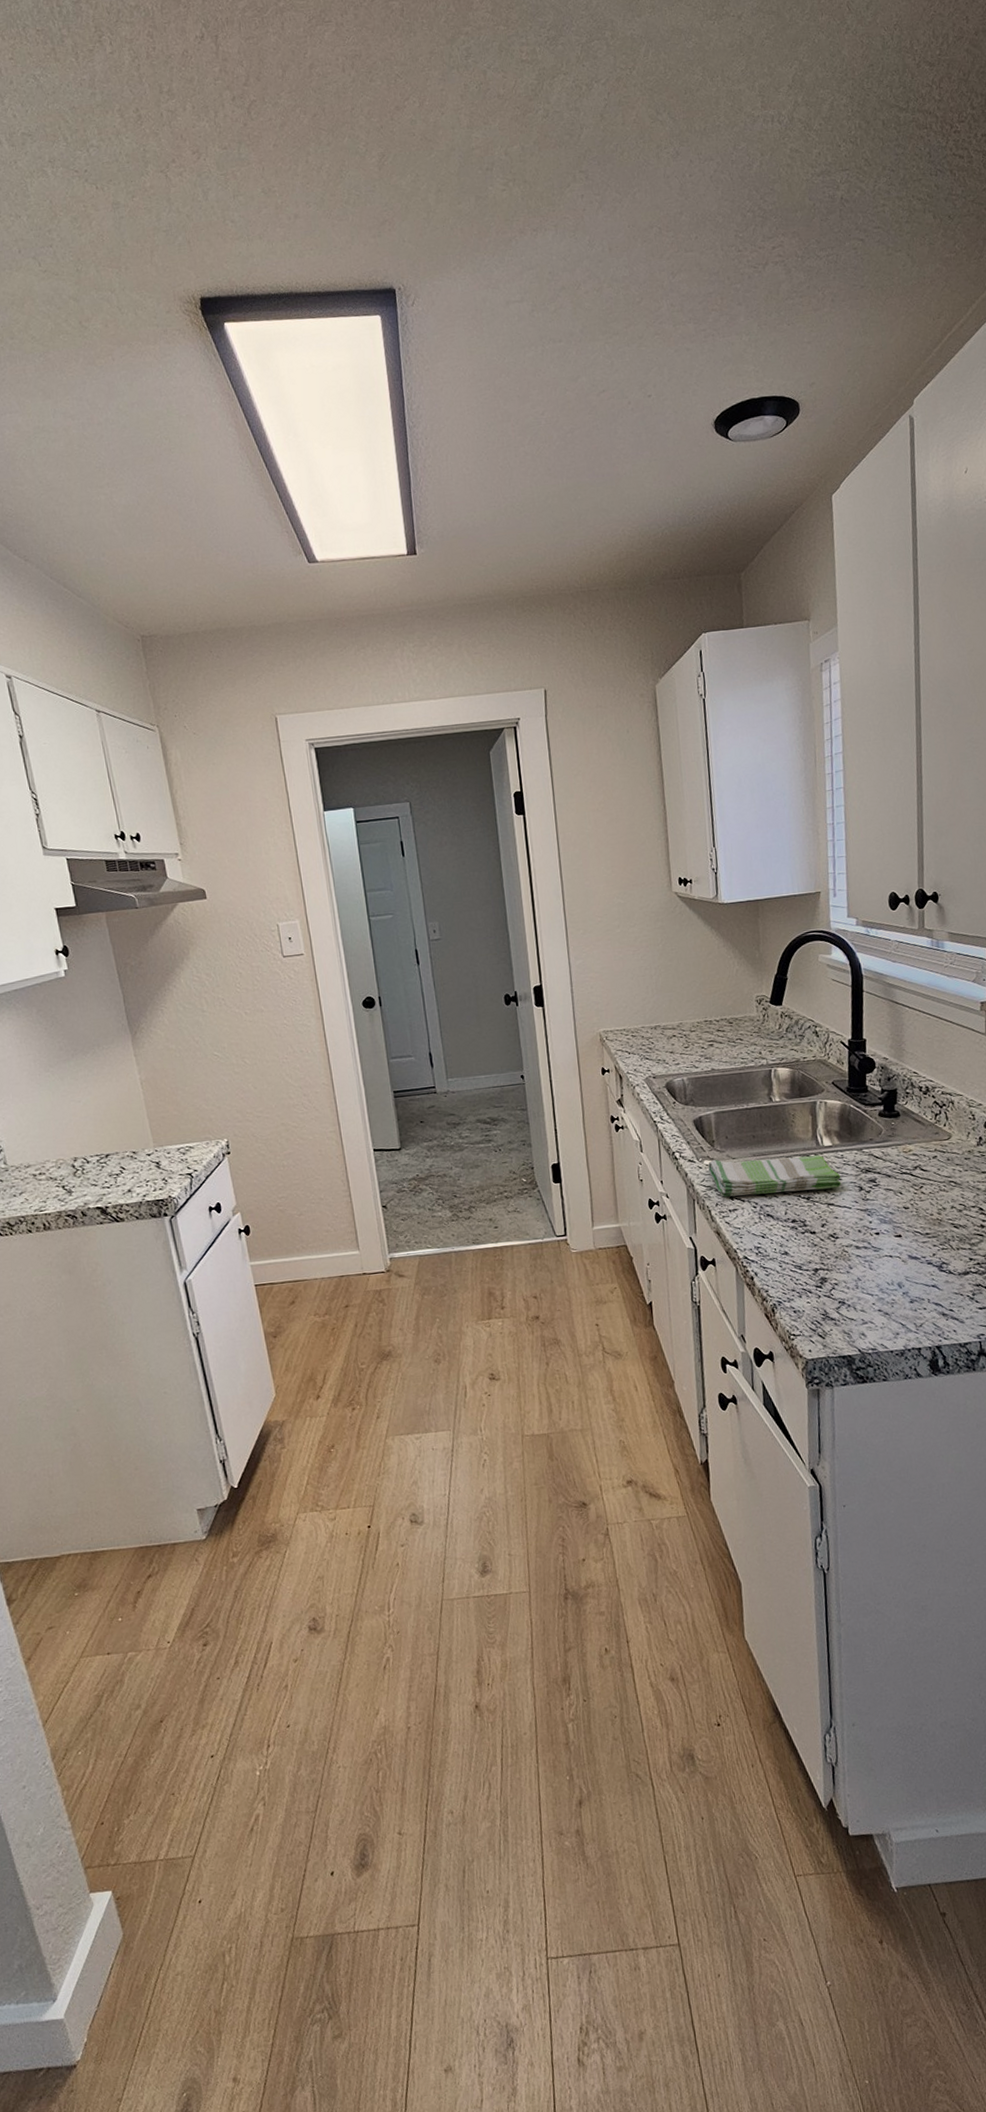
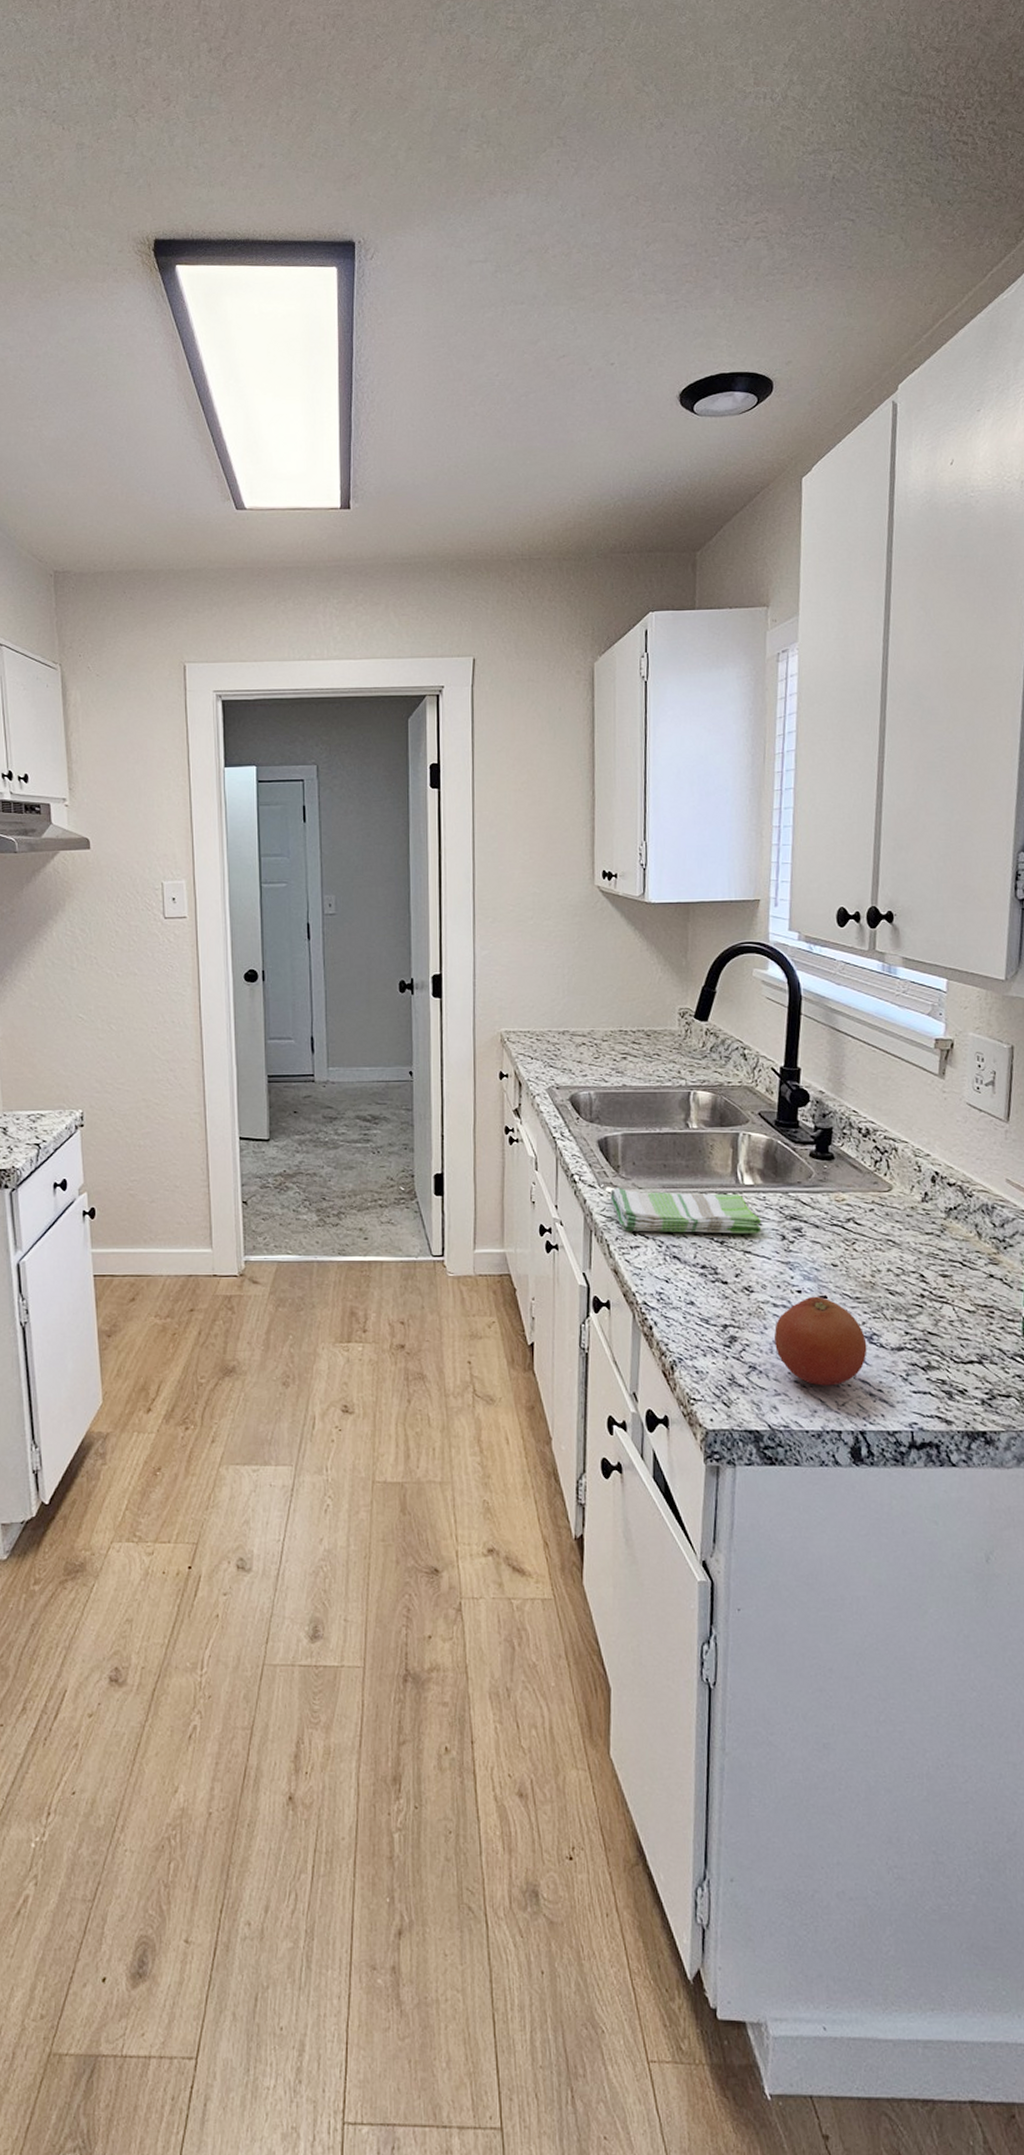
fruit: none [858,1235,939,1312] -> present [773,1296,867,1386]

